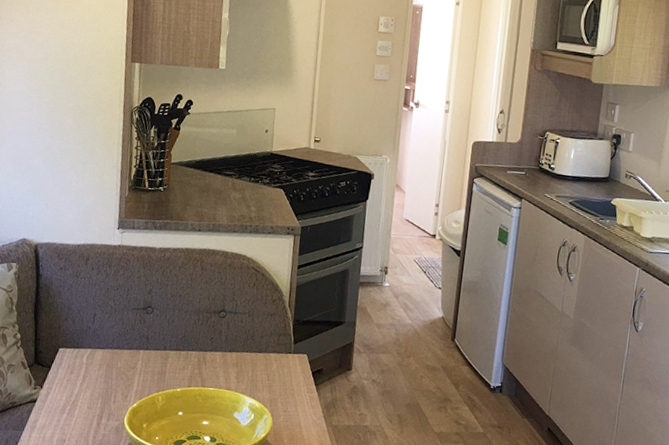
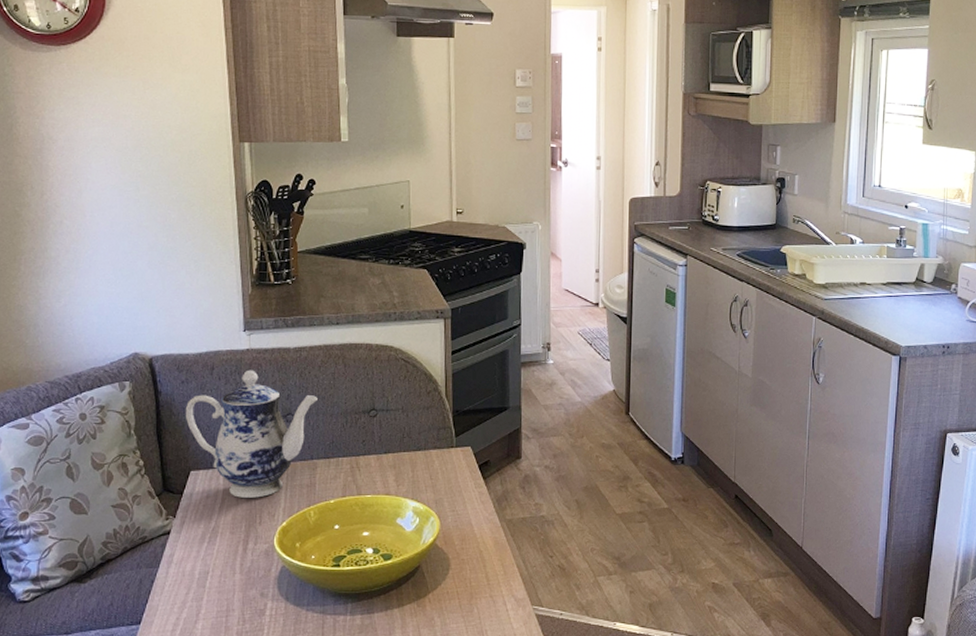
teapot: none [60,263,175,379] -> present [185,370,318,498]

